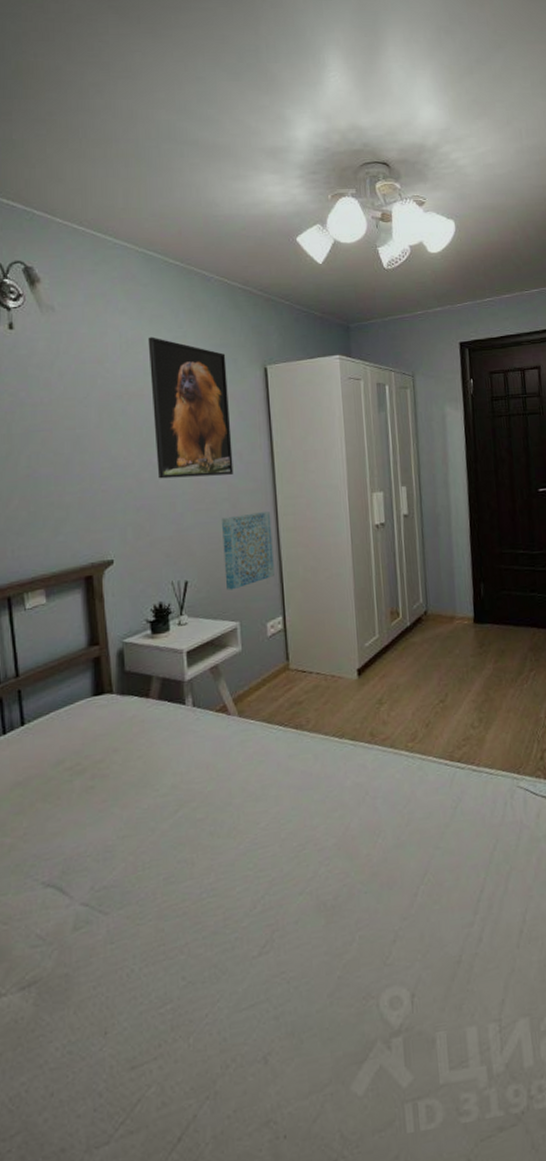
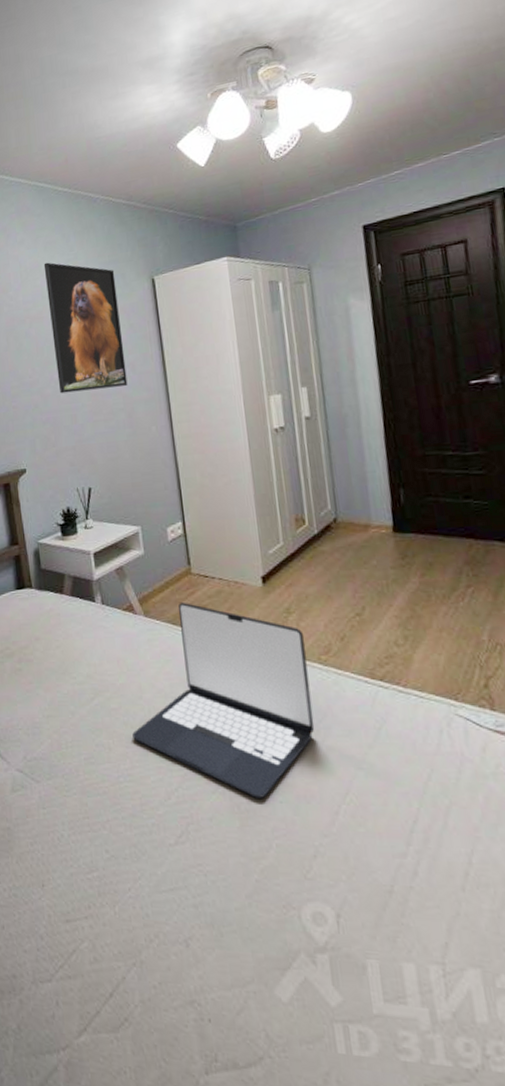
laptop: none [219,699,400,893] -> present [132,601,315,798]
wall art: present [222,512,274,590] -> none [119,420,172,496]

